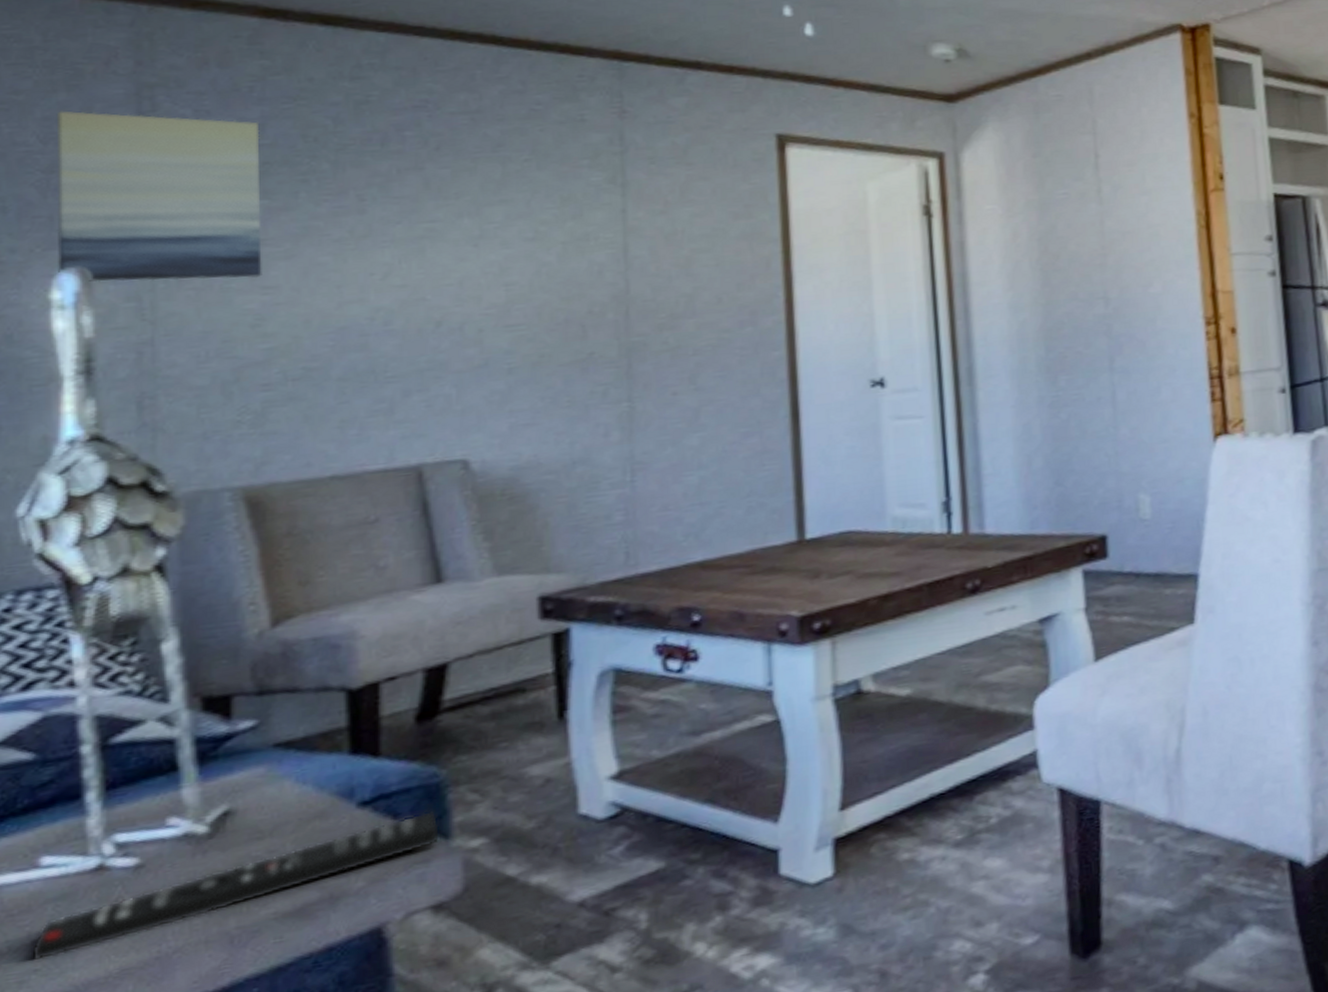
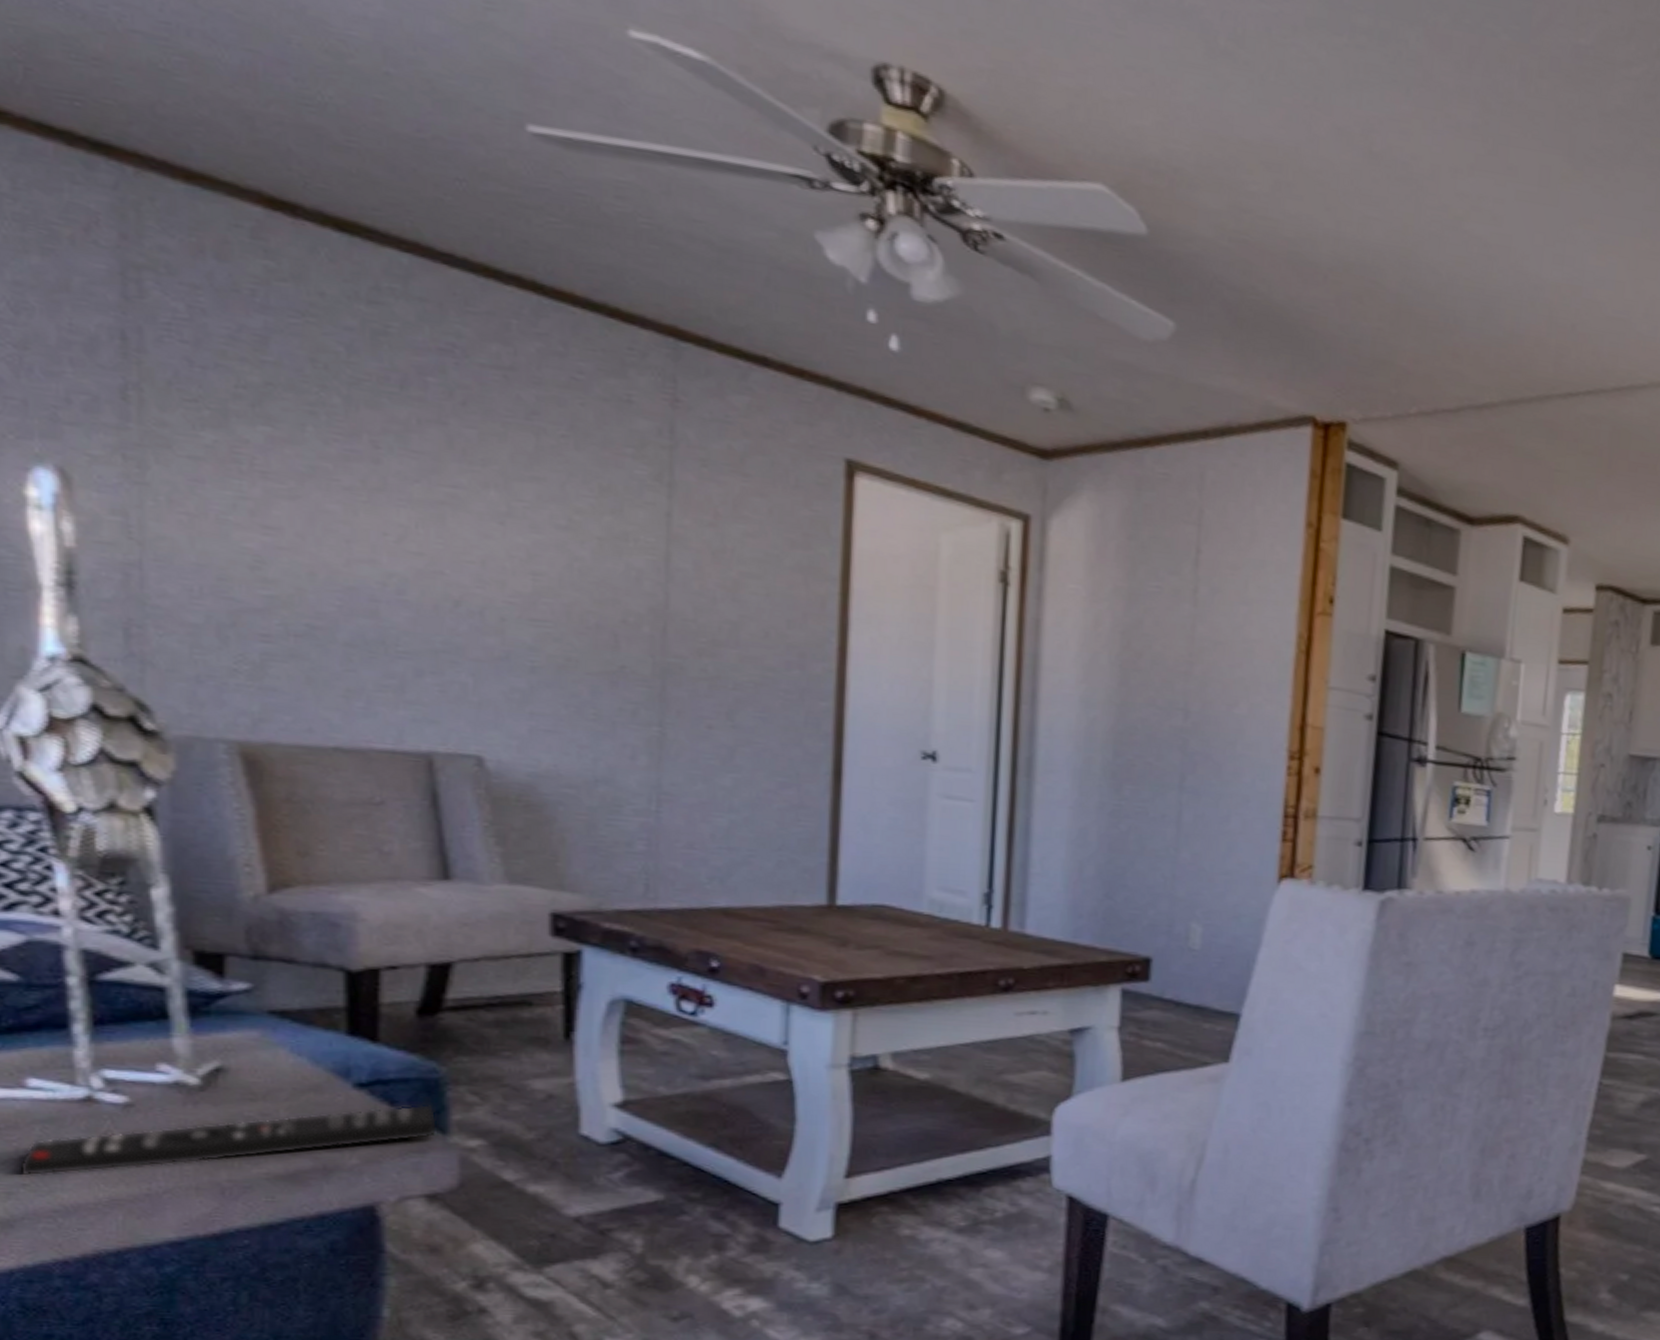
wall art: present [56,111,262,282] -> none [29,277,263,514]

